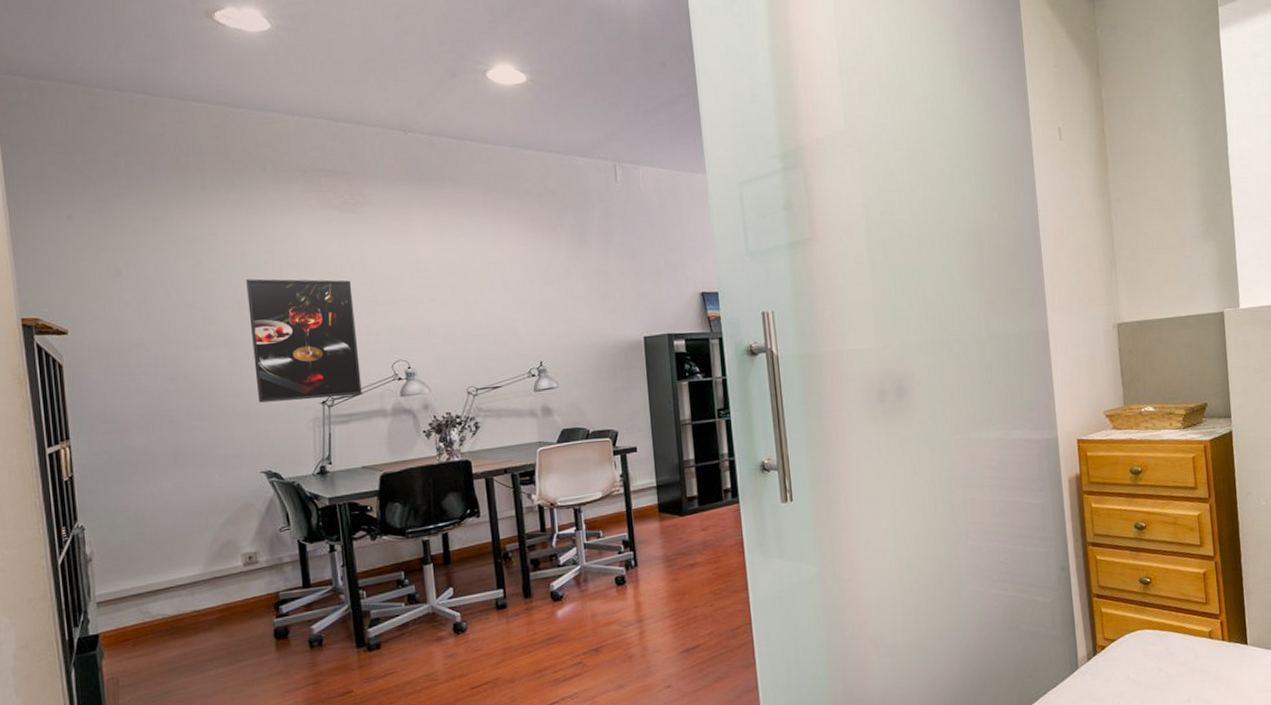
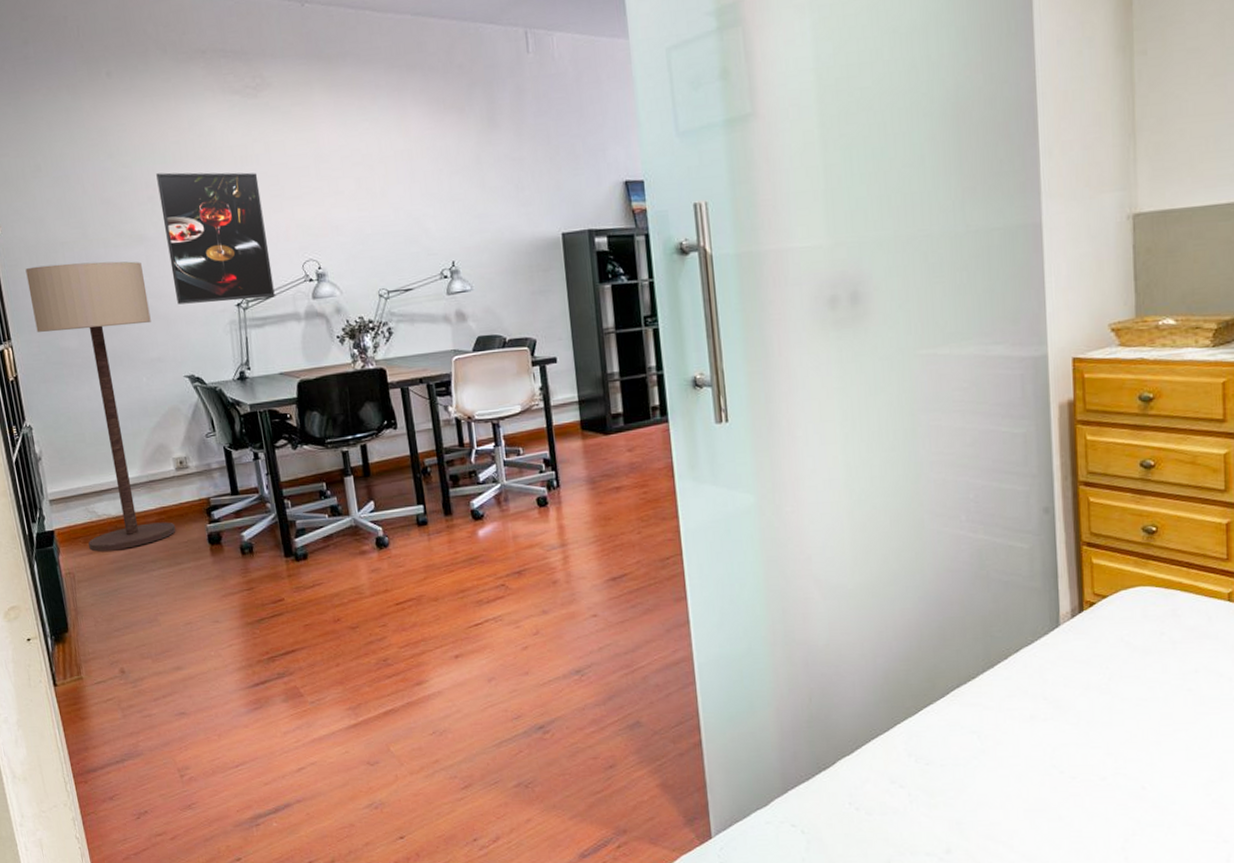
floor lamp: none [94,361,239,654] -> present [25,261,176,552]

